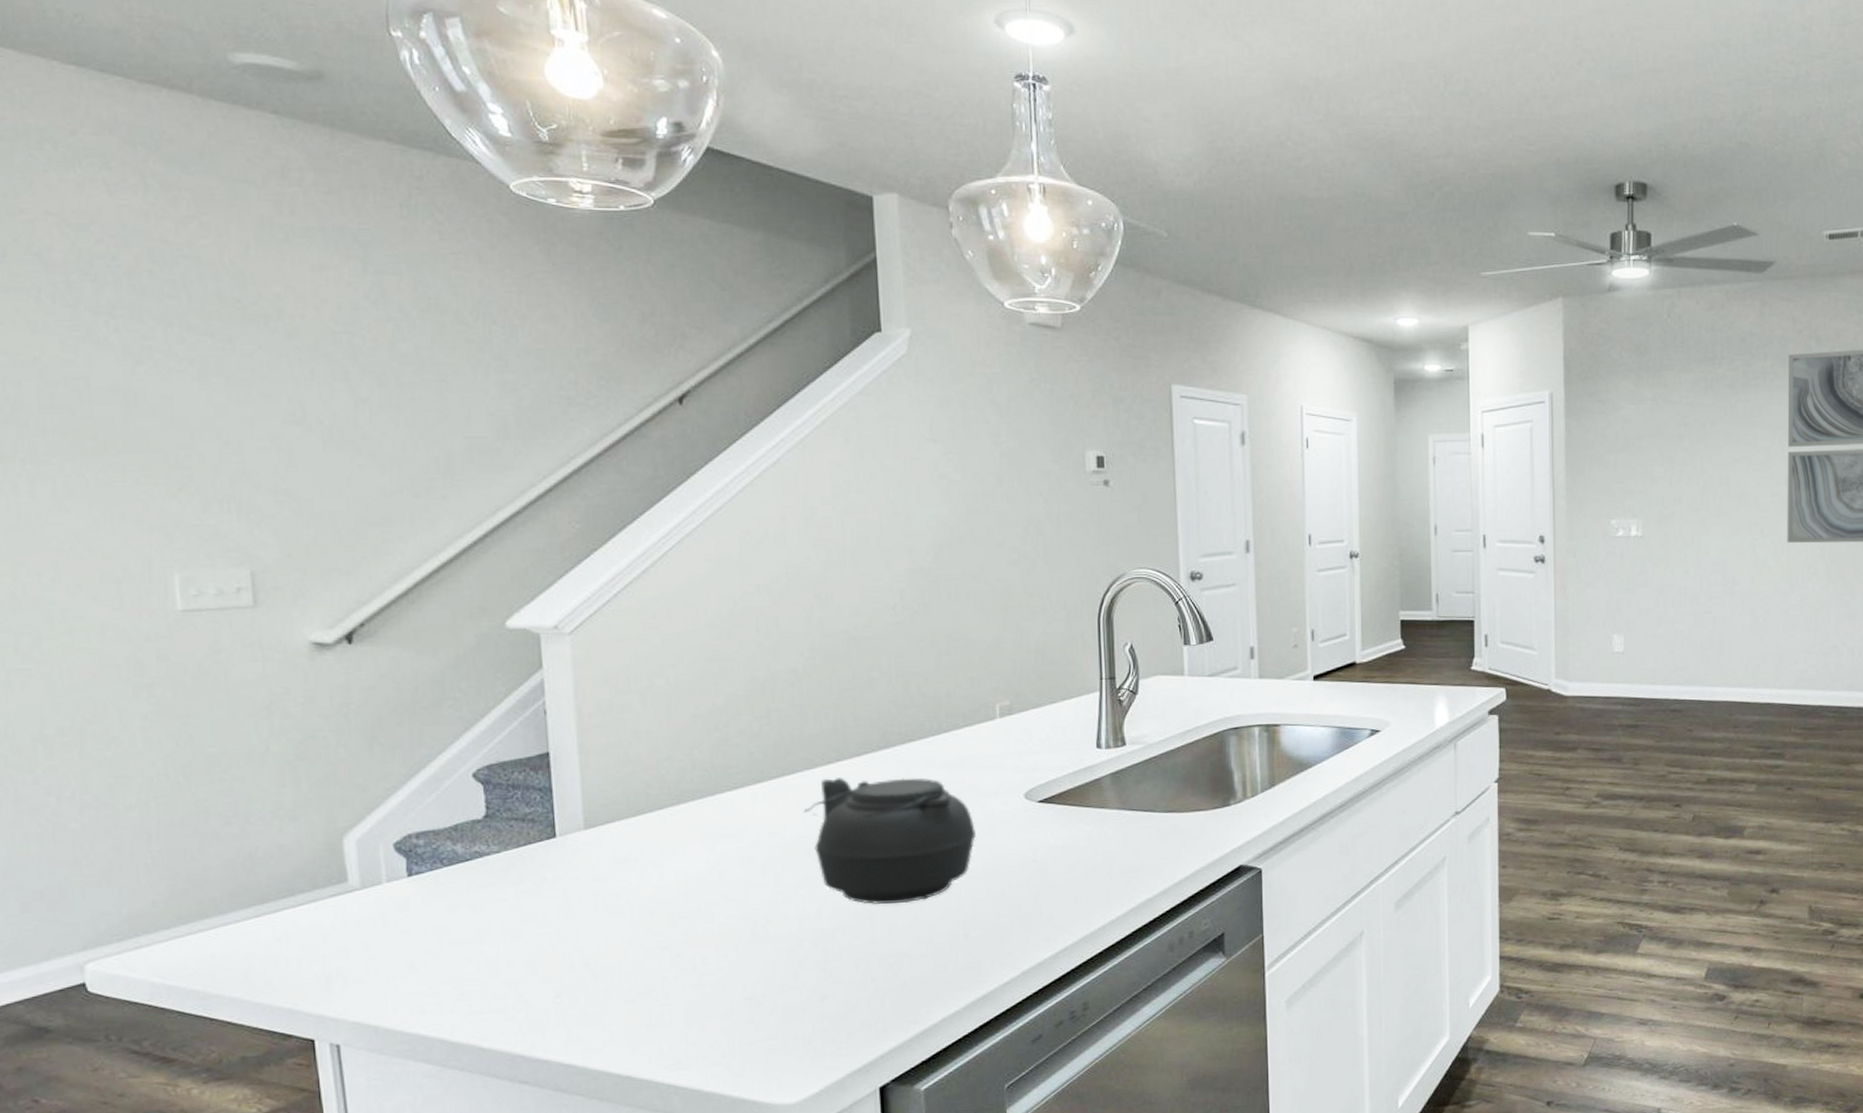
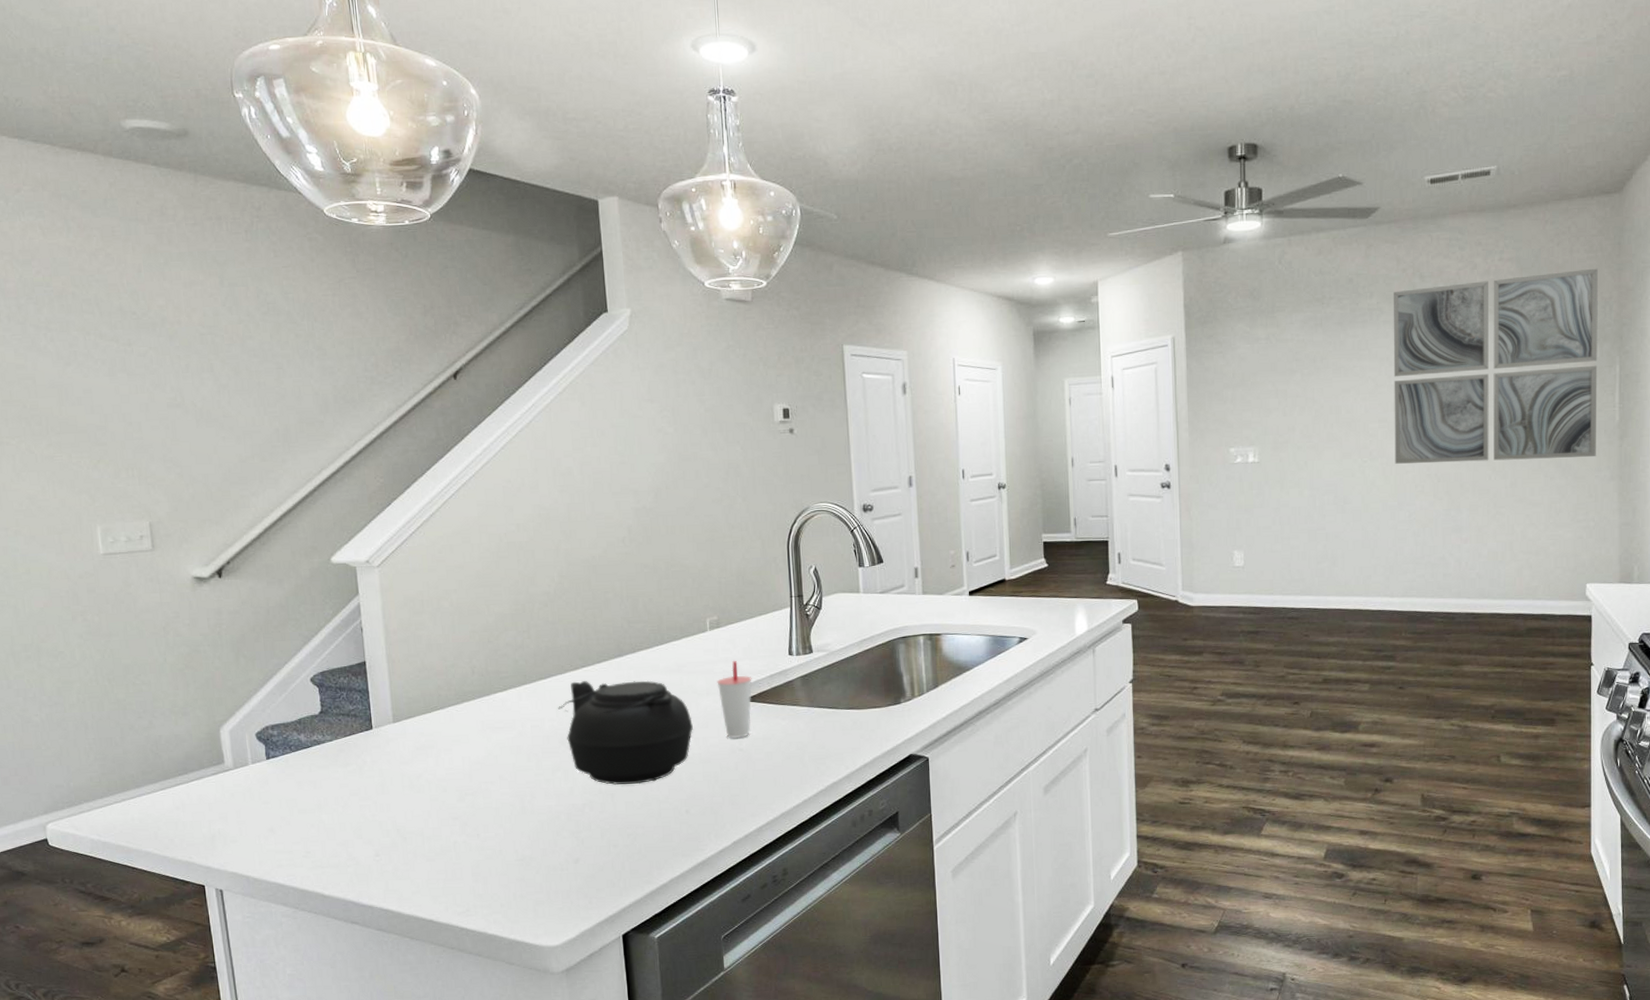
cup: none [1007,753,1051,848] -> present [717,660,752,739]

